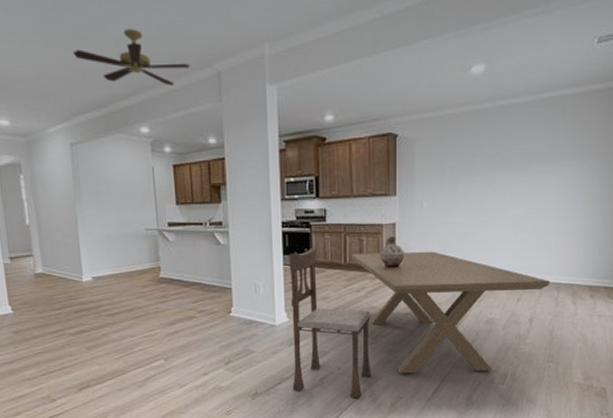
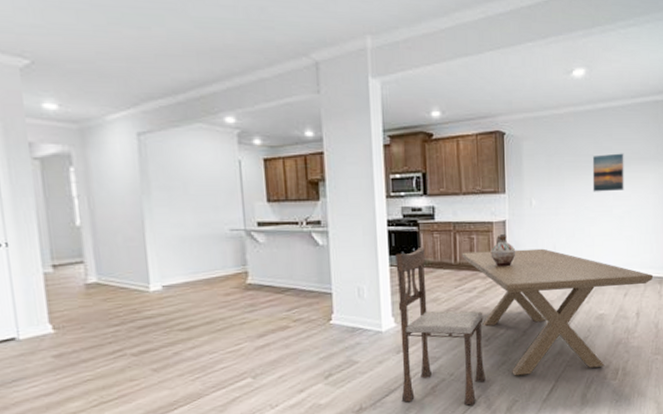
ceiling fan: present [72,29,191,85] -> none [142,10,285,73]
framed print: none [488,153,524,194] -> present [592,153,624,192]

